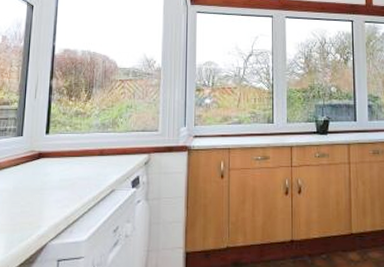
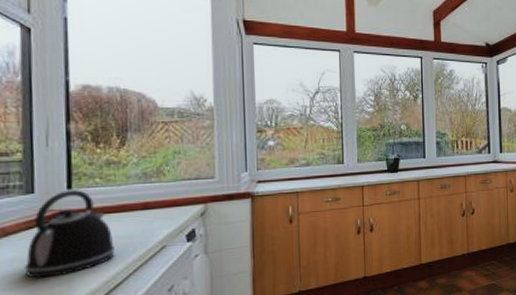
kettle: none [9,135,76,208] -> present [24,190,116,279]

